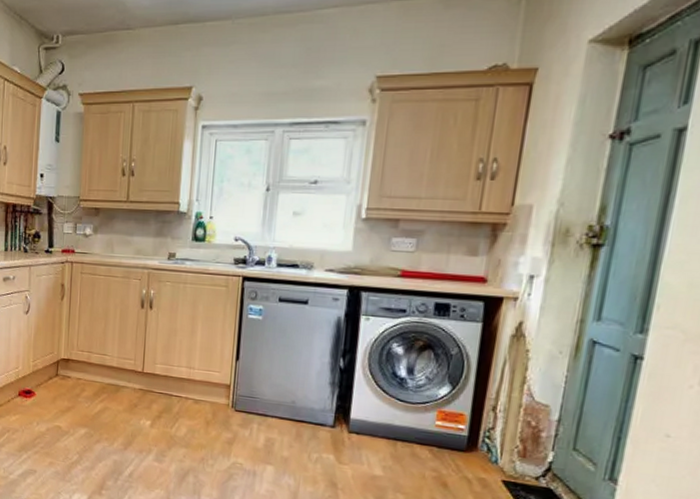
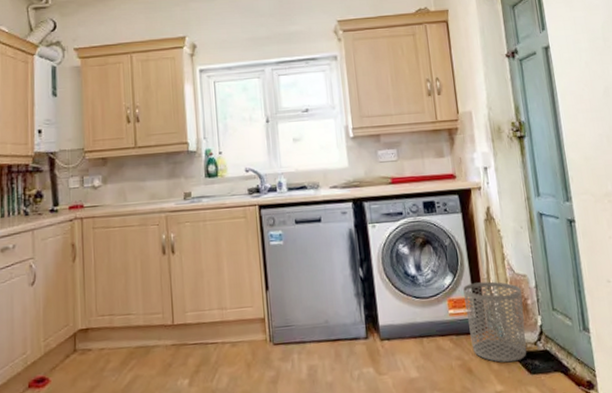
waste bin: none [454,399,538,490] -> present [463,281,527,363]

